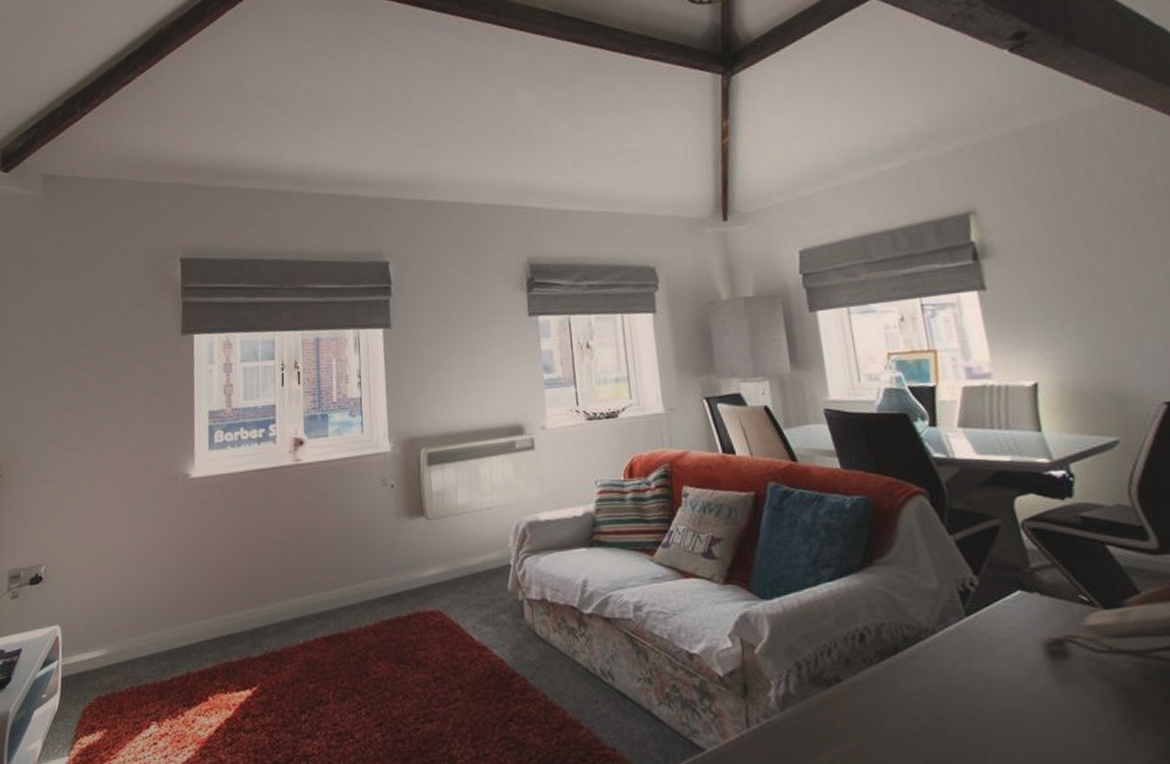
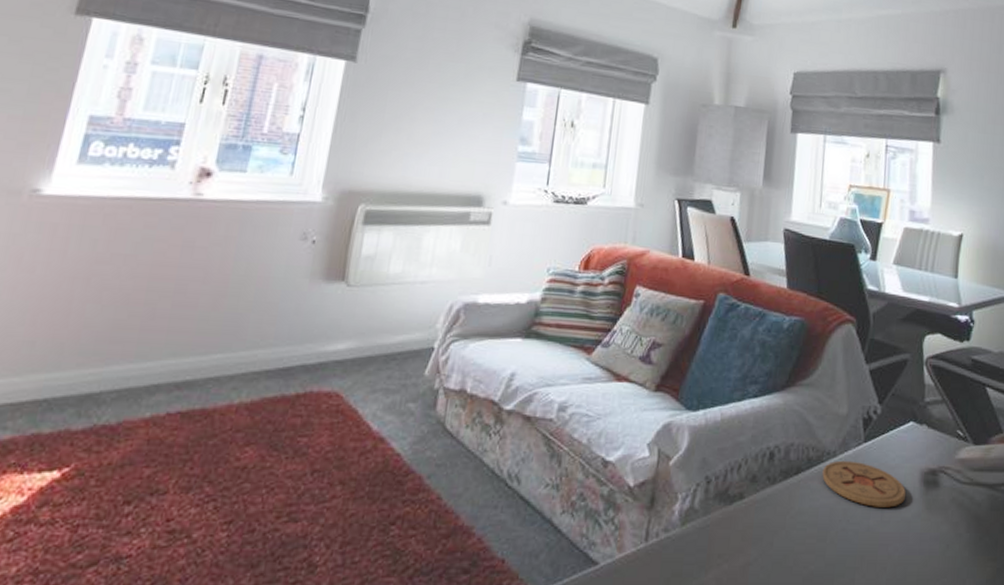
coaster: none [923,636,1029,683] -> present [822,460,906,508]

